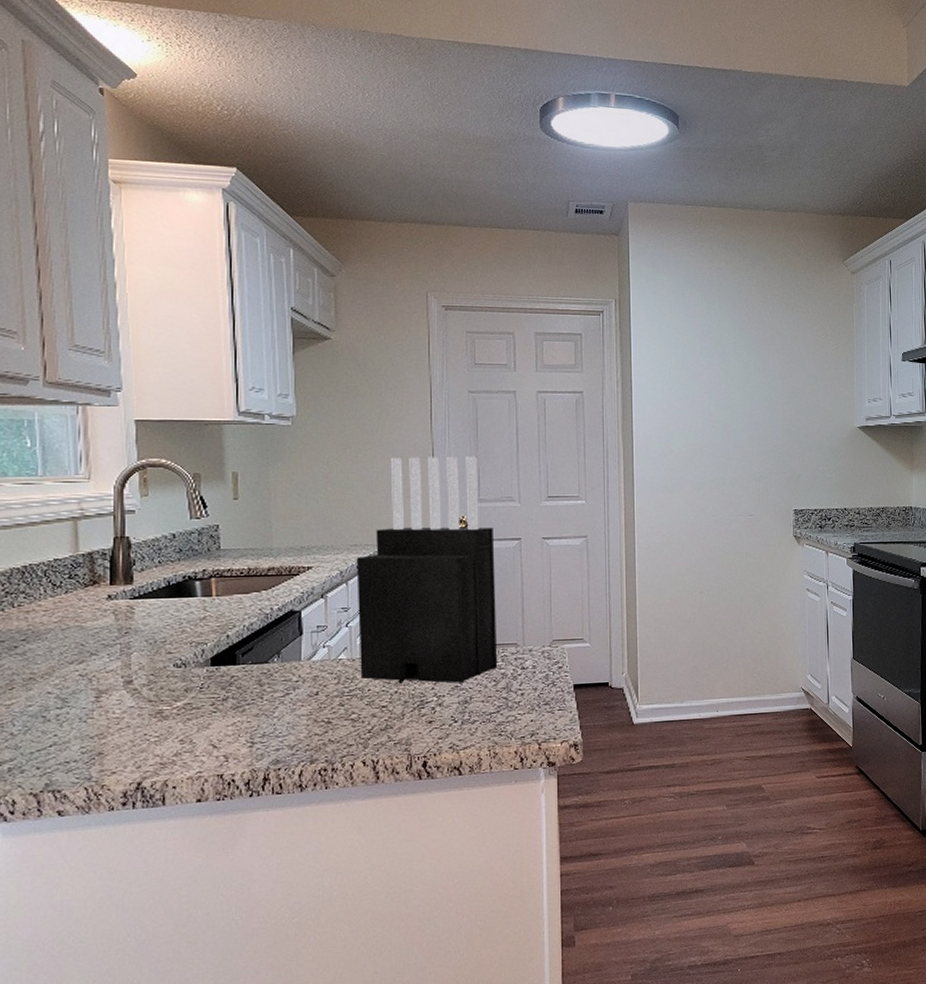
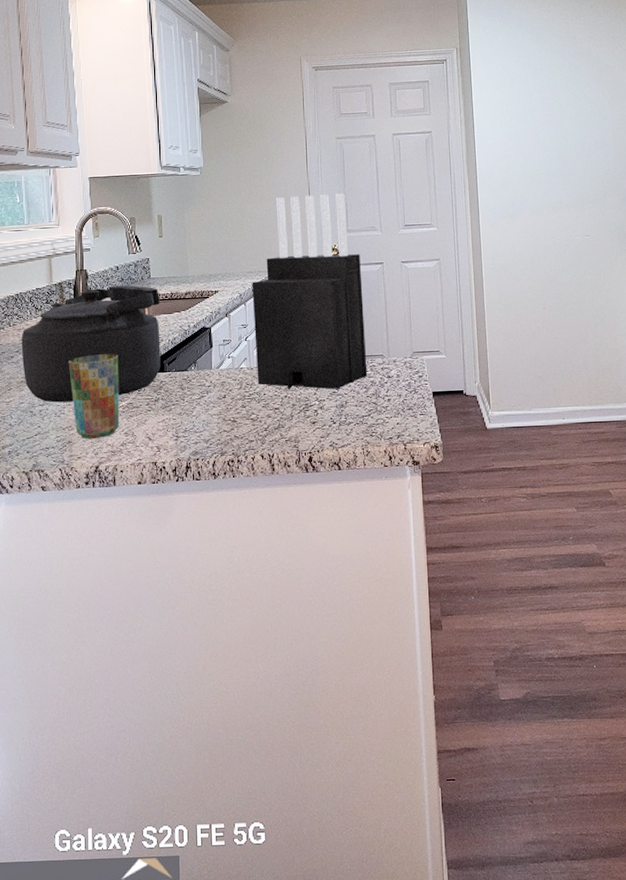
kettle: none [30,557,233,705] -> present [21,285,161,403]
cup: none [101,642,173,749] -> present [69,353,120,439]

